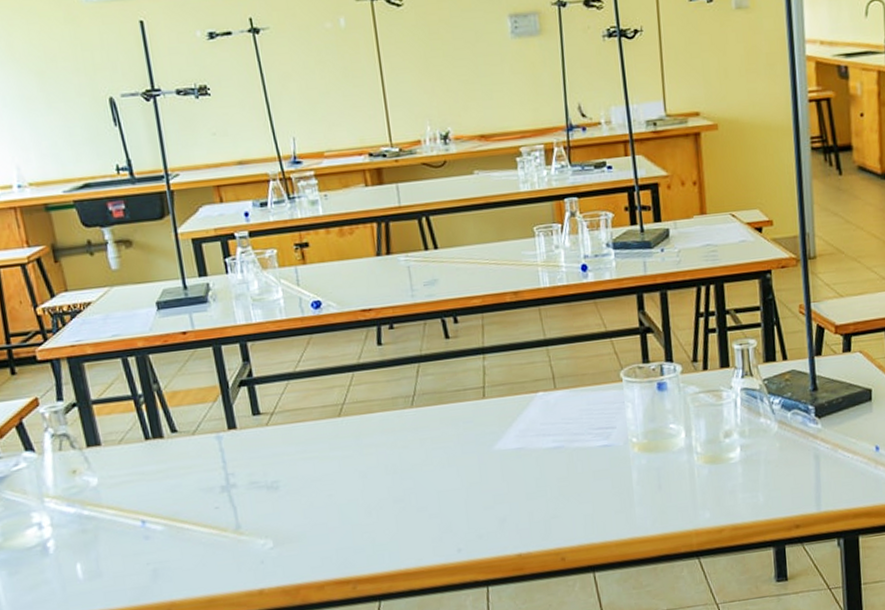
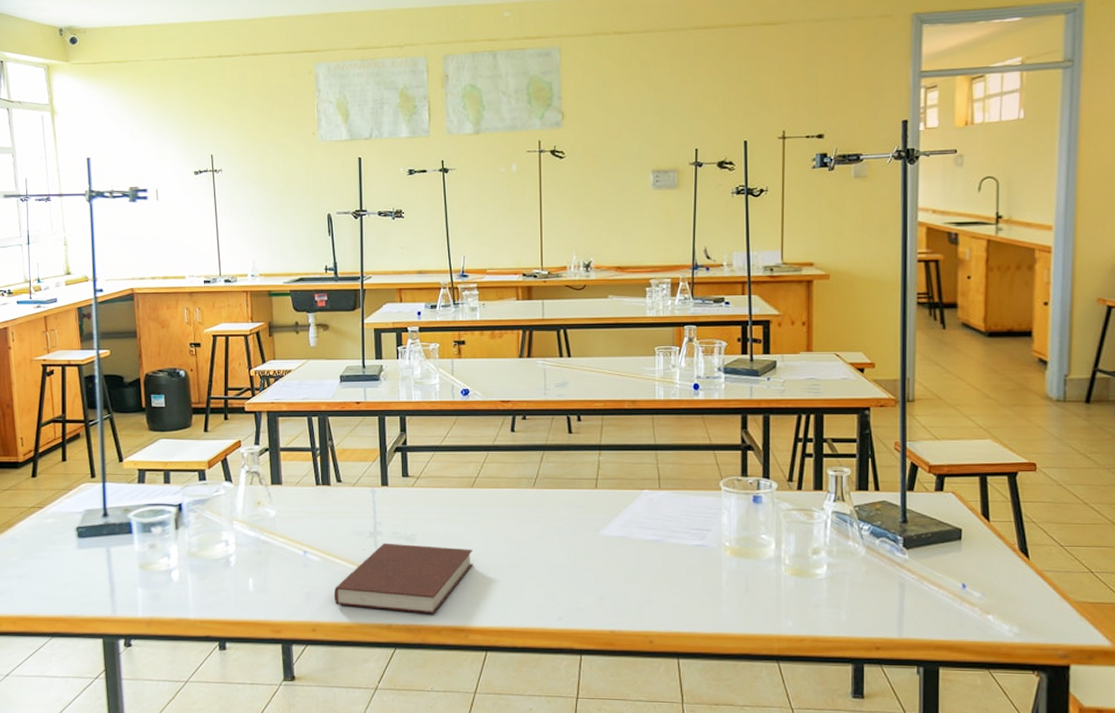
notebook: none [186,487,352,578] -> present [334,542,474,614]

